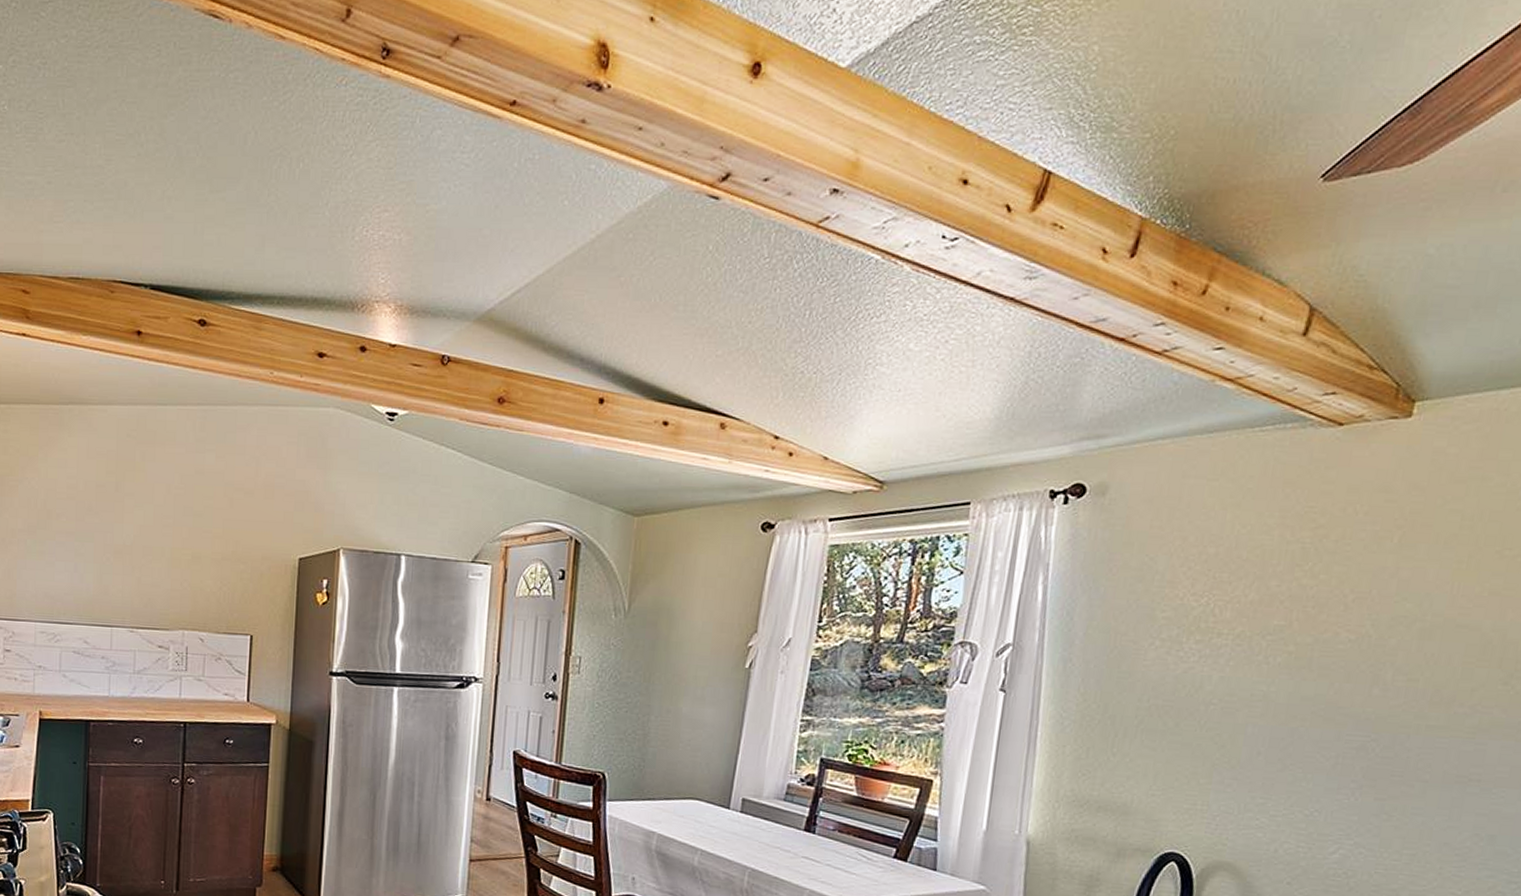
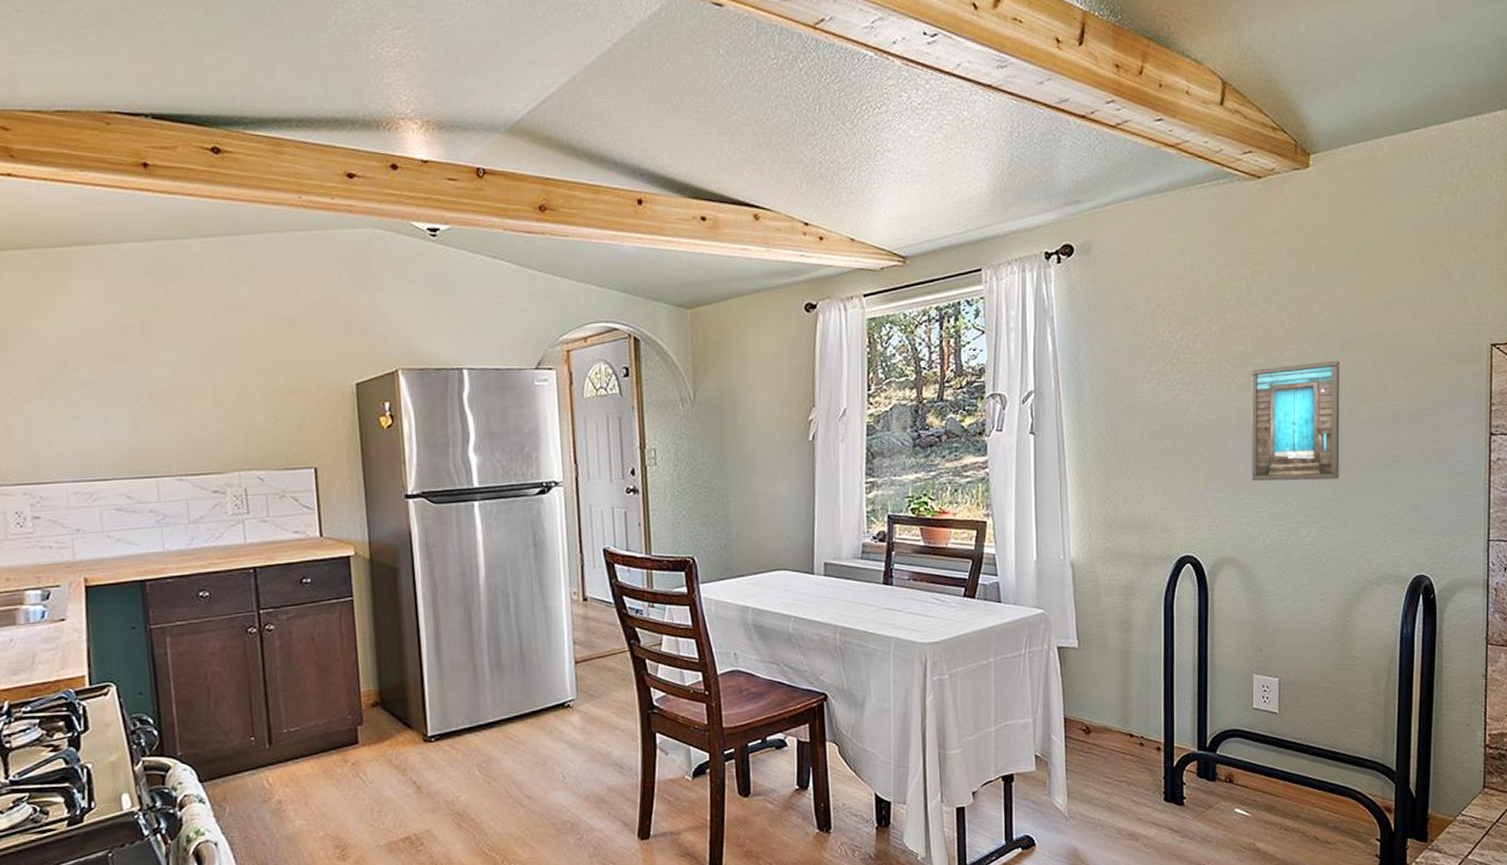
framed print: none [1271,649,1415,792] -> present [1251,360,1340,481]

